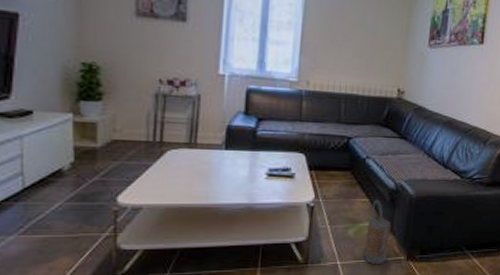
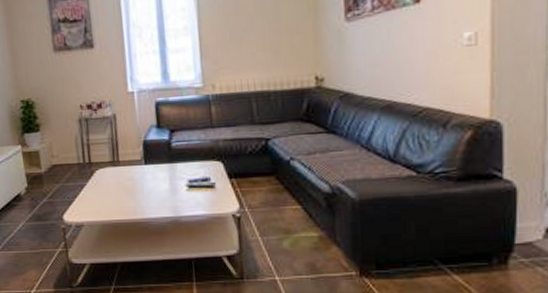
watering can: present [363,199,391,265] -> none [304,206,333,282]

